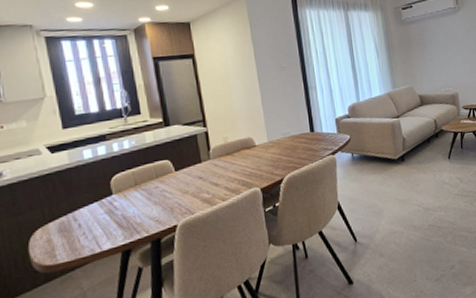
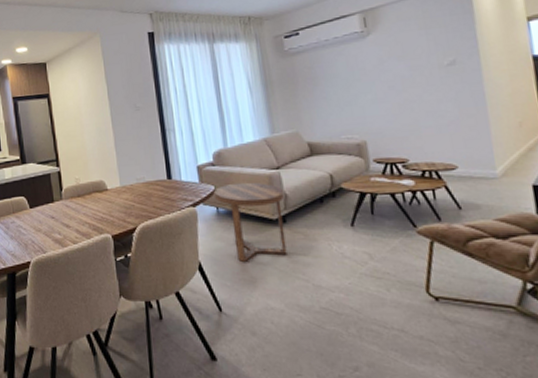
side table: none [349,130,405,198] -> present [213,182,287,263]

